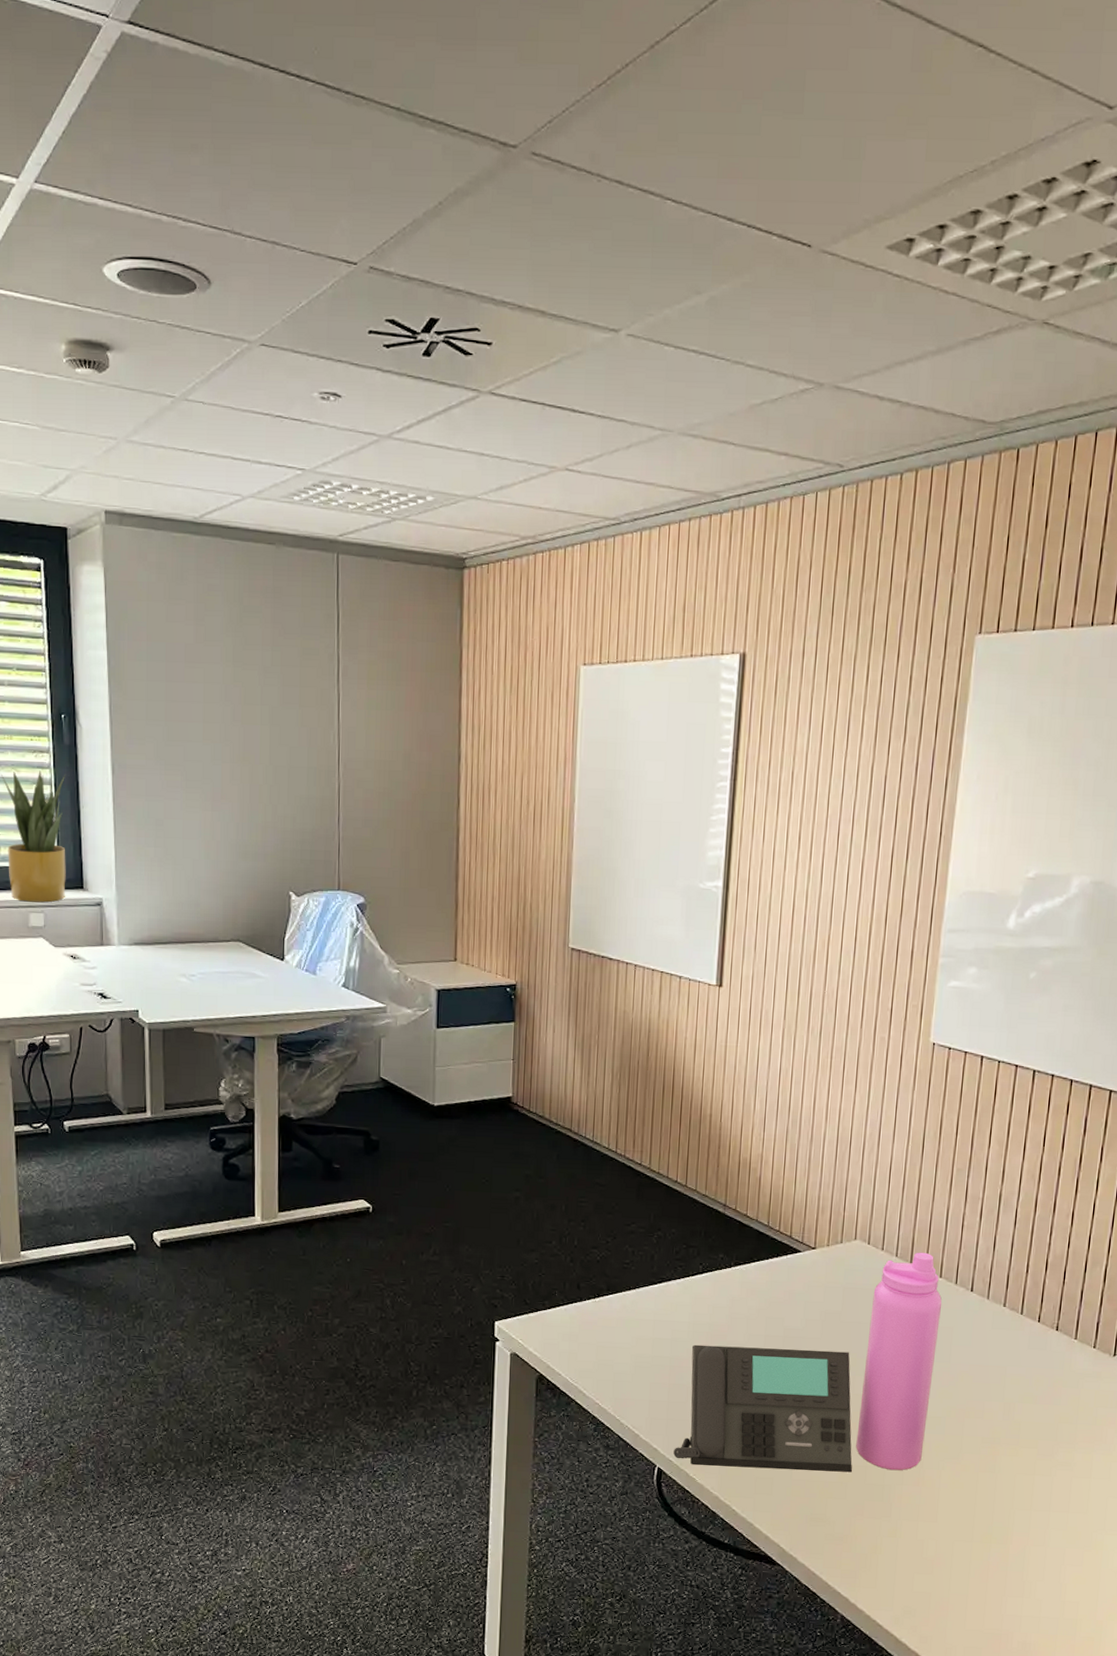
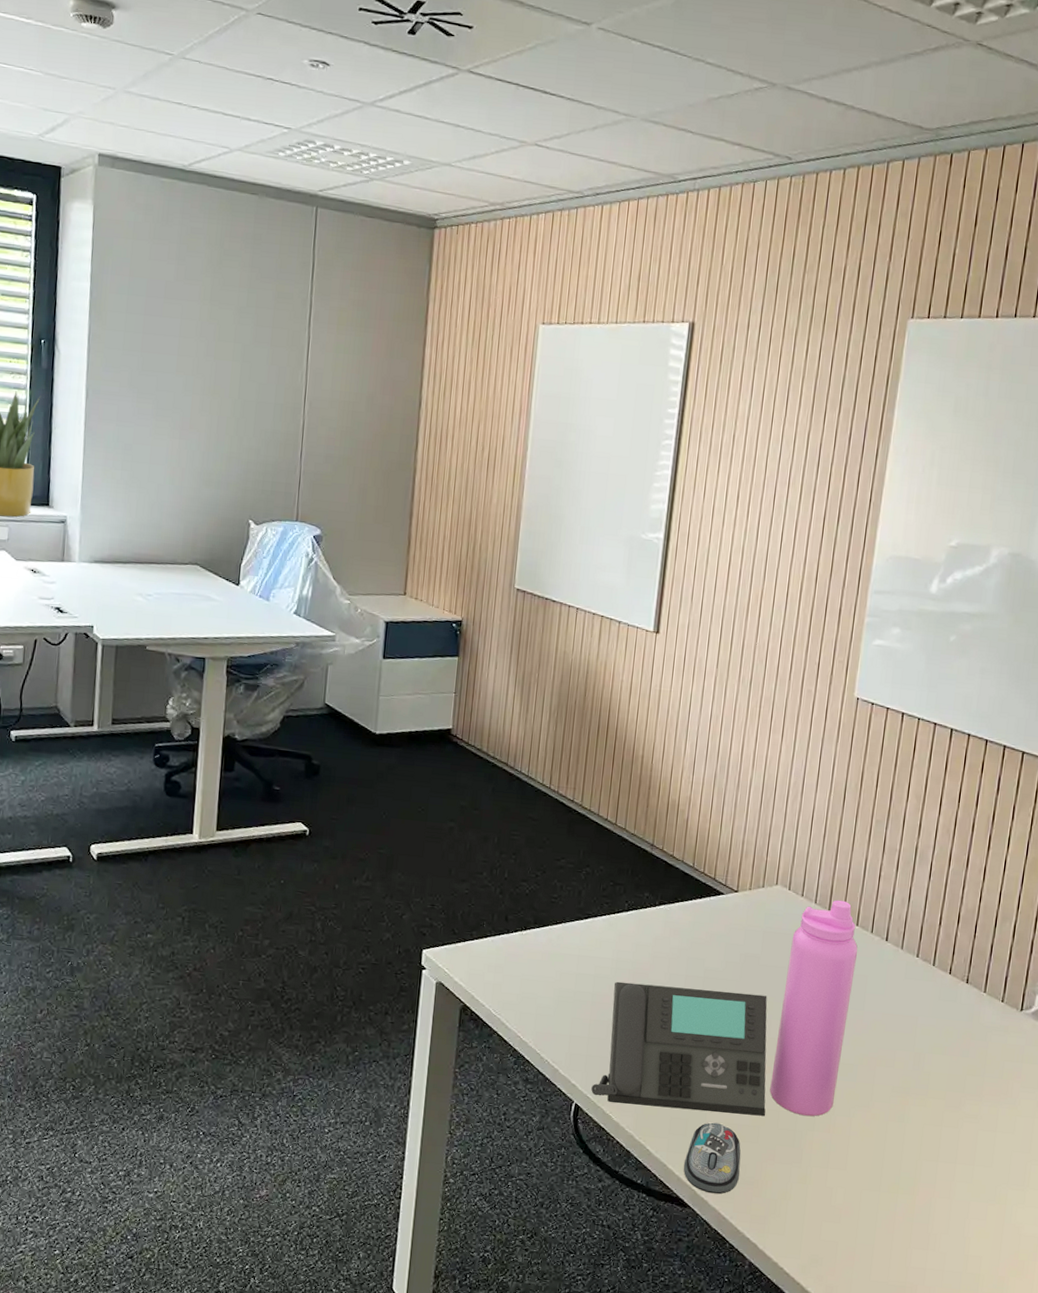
computer mouse: none [770,1480,829,1551] -> present [683,1122,741,1195]

